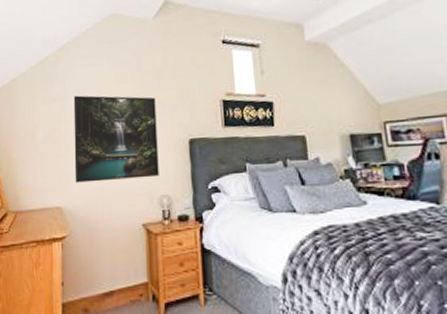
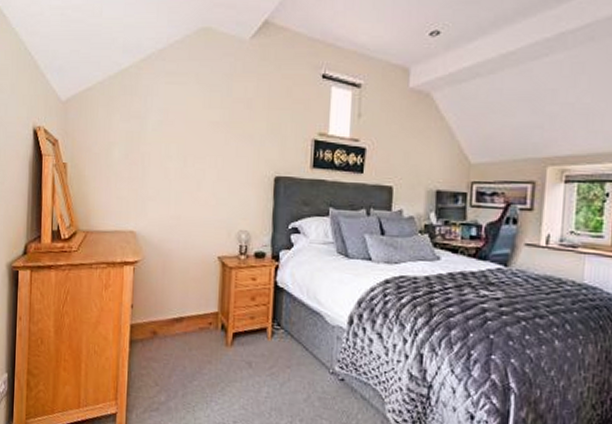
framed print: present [73,95,159,183] -> none [151,115,244,212]

